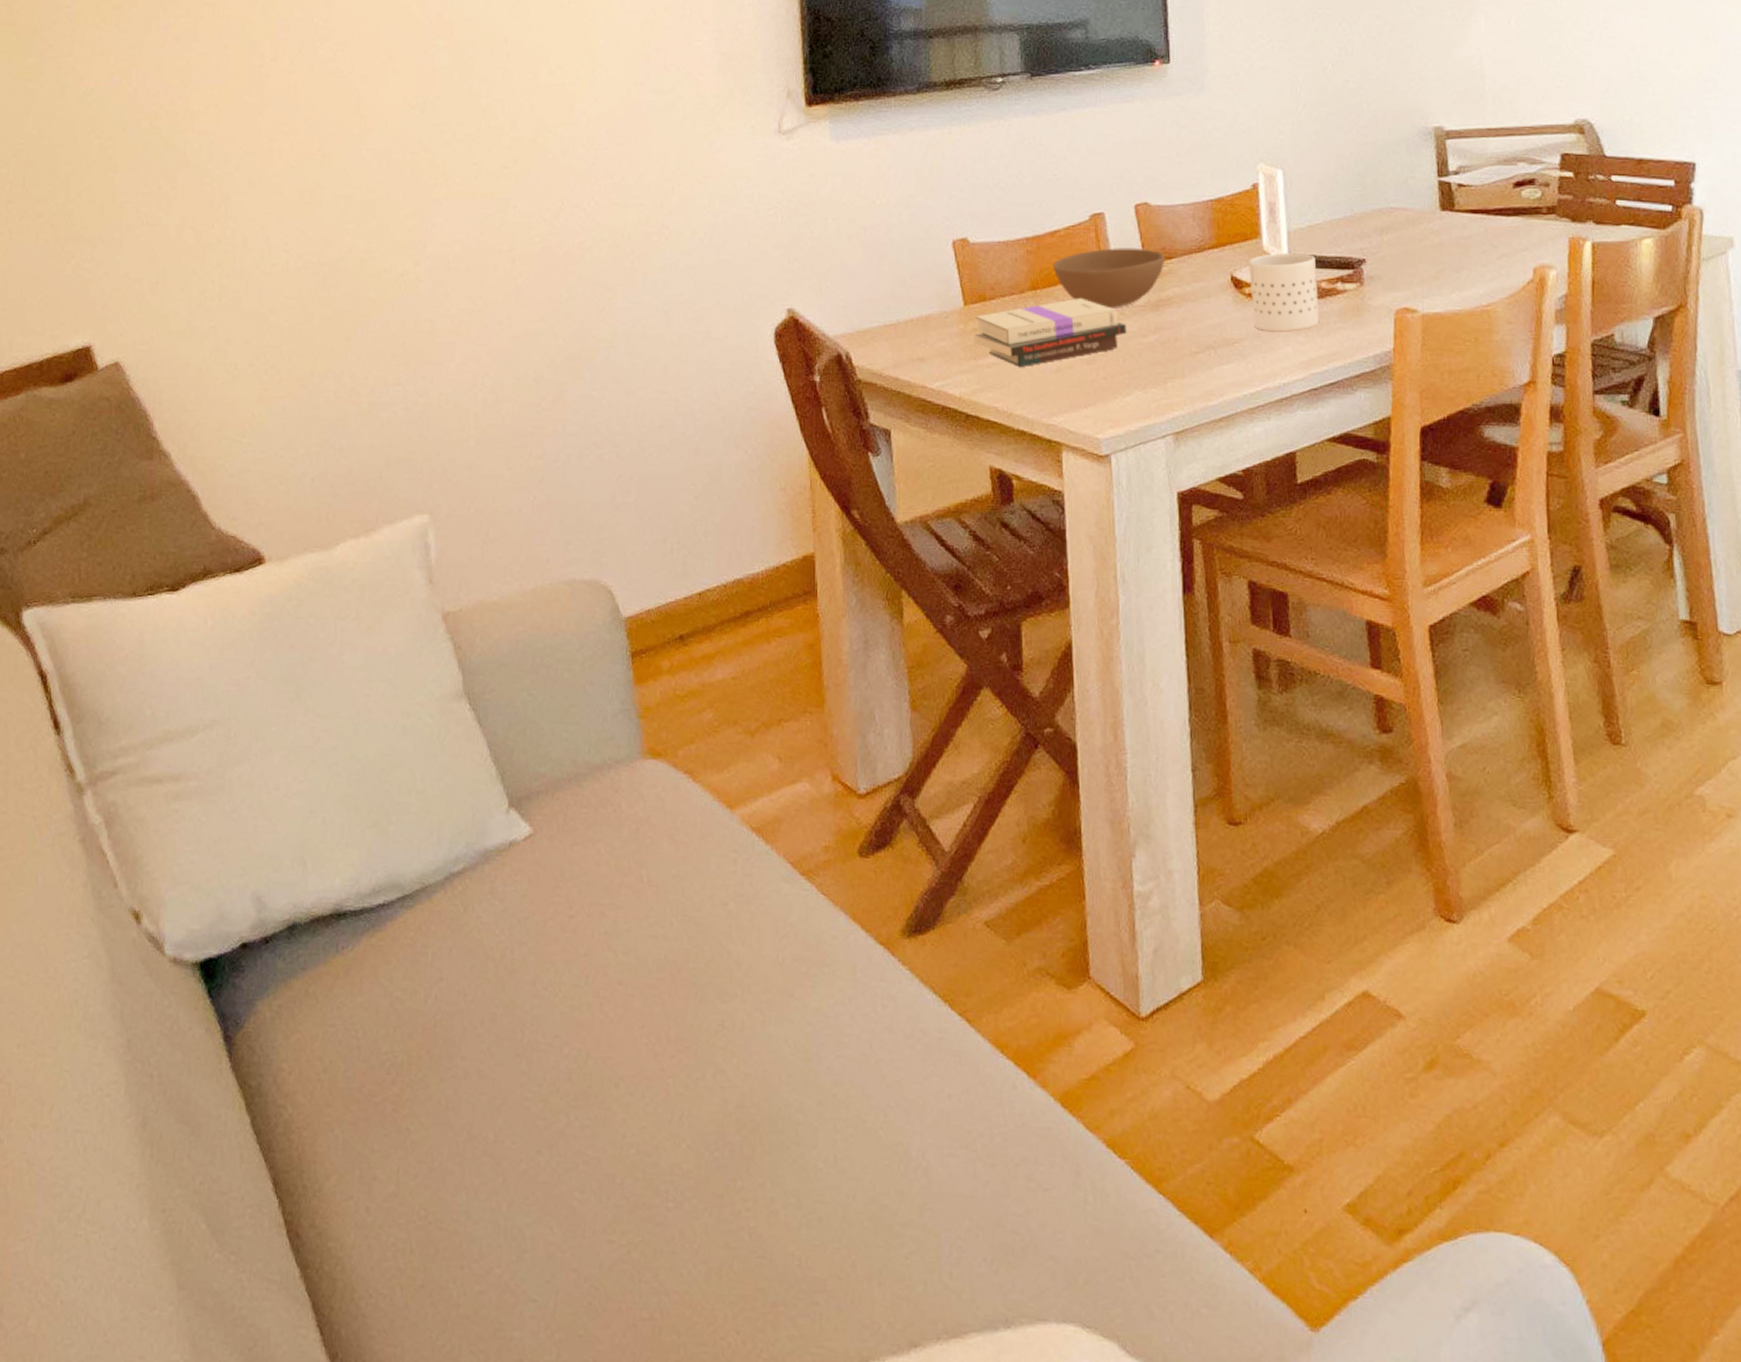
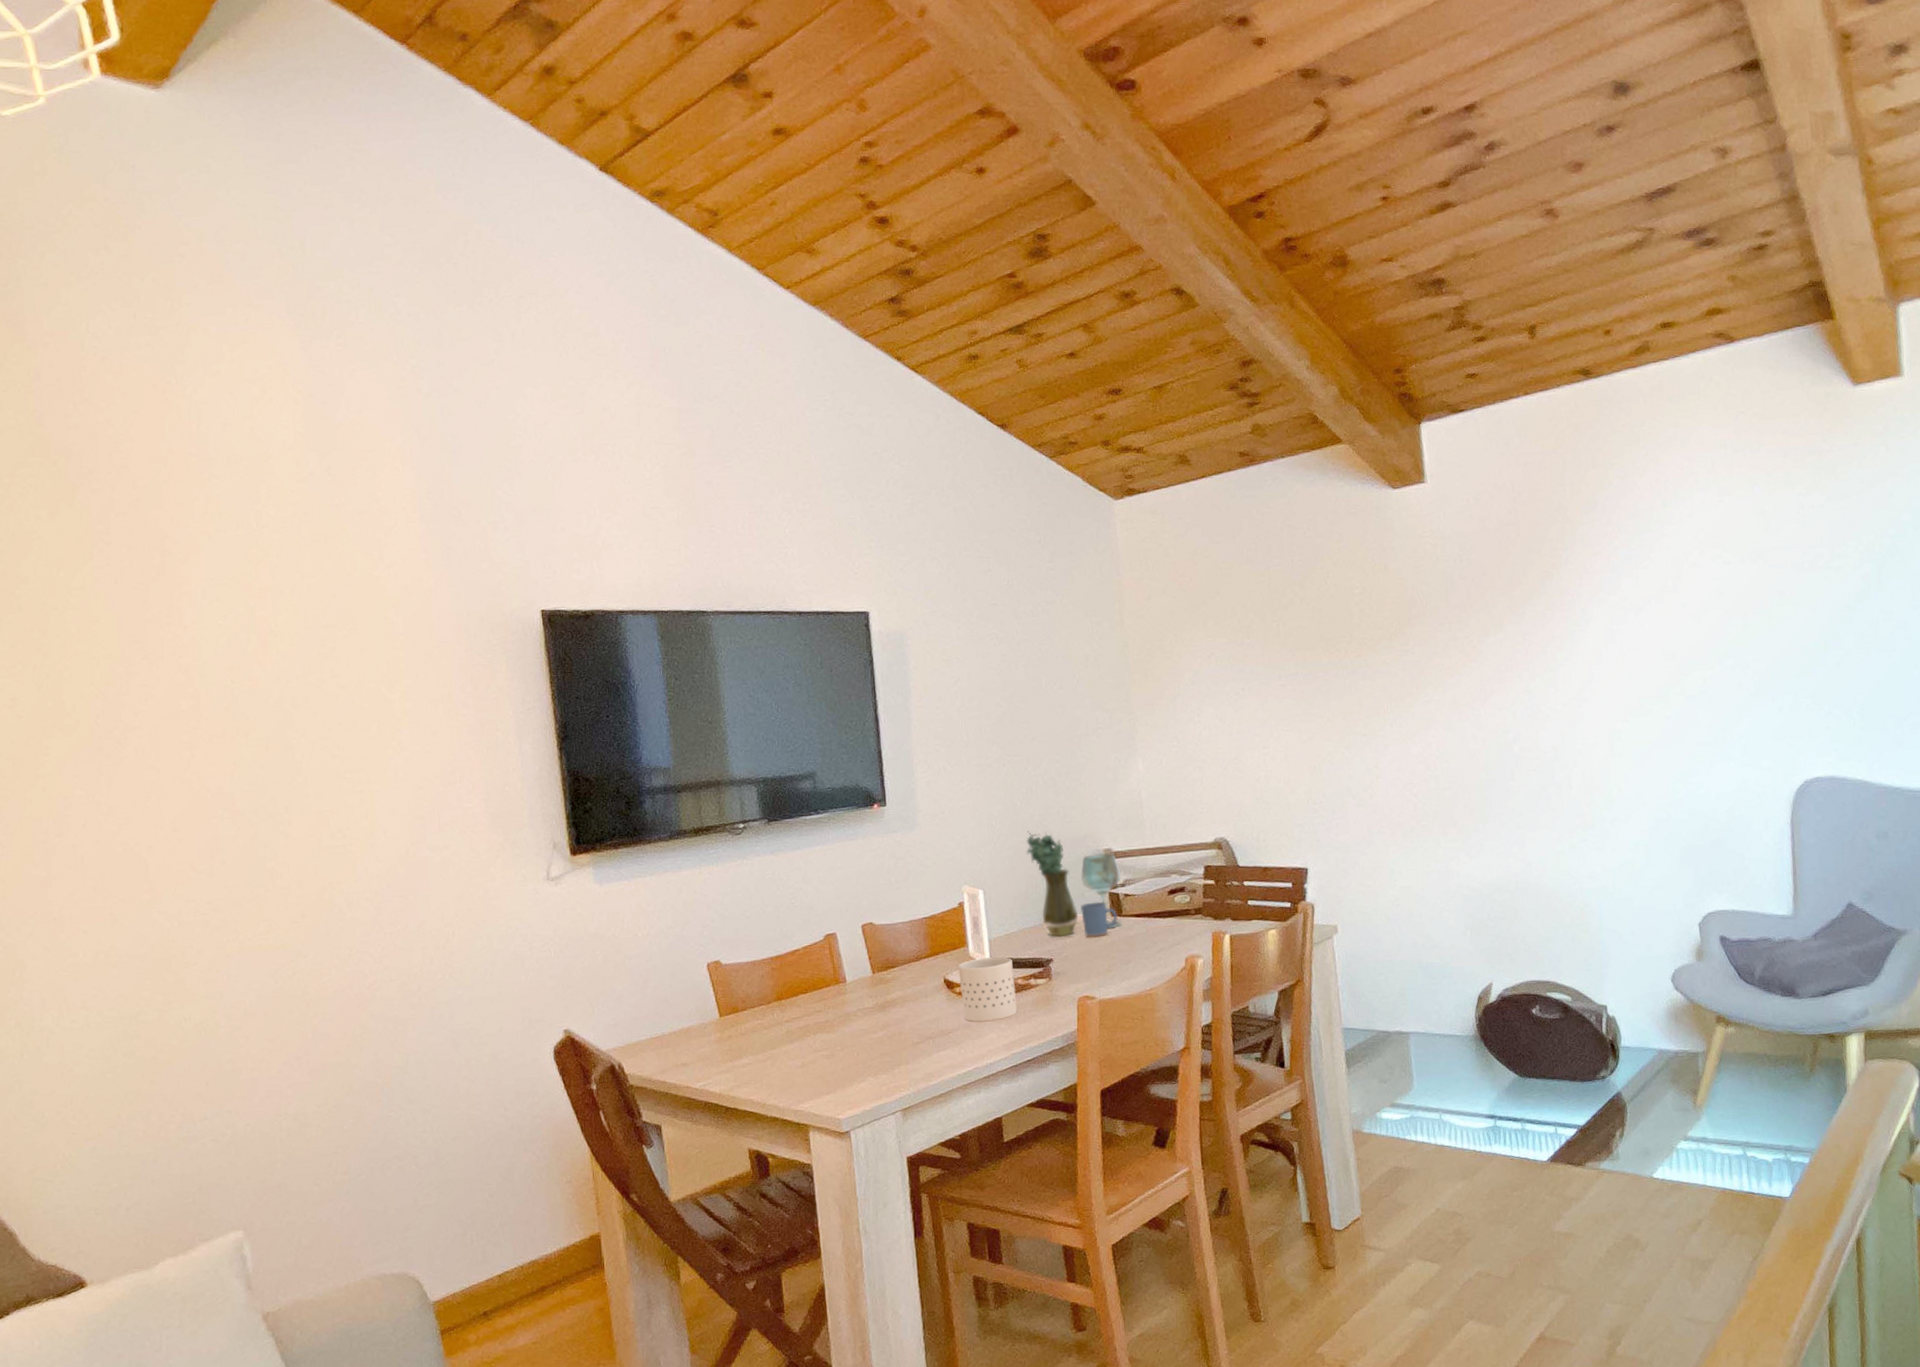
books: present [974,299,1127,368] -> none [730,1005,859,1066]
bowl: present [1052,248,1166,308] -> none [794,960,889,1012]
vase: none [1337,100,1400,234] -> present [1026,831,1079,938]
mug: none [1402,191,1448,236] -> present [1081,901,1117,938]
wine glass: none [1404,131,1455,226] -> present [1081,852,1122,929]

